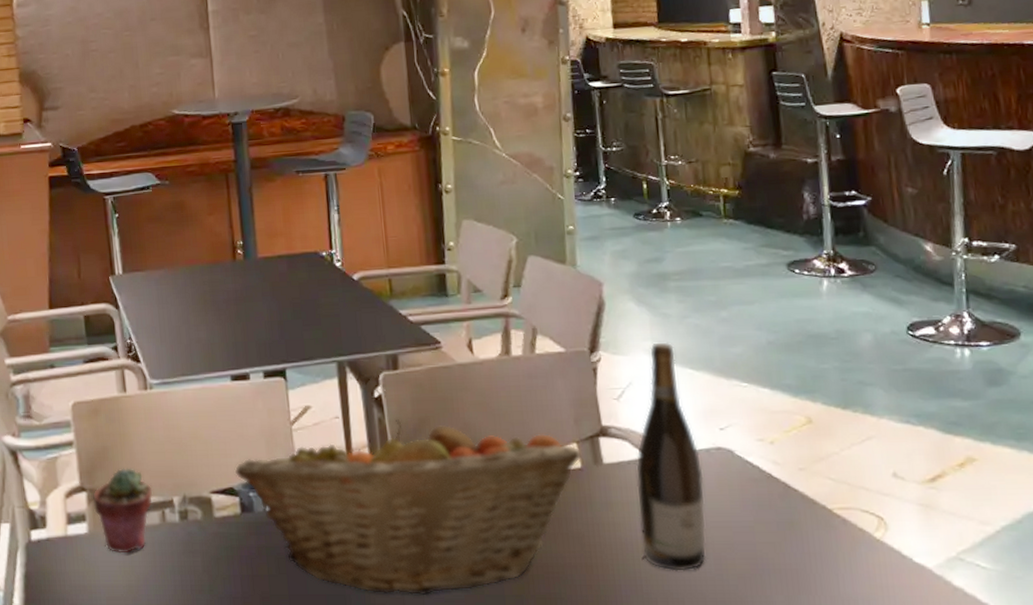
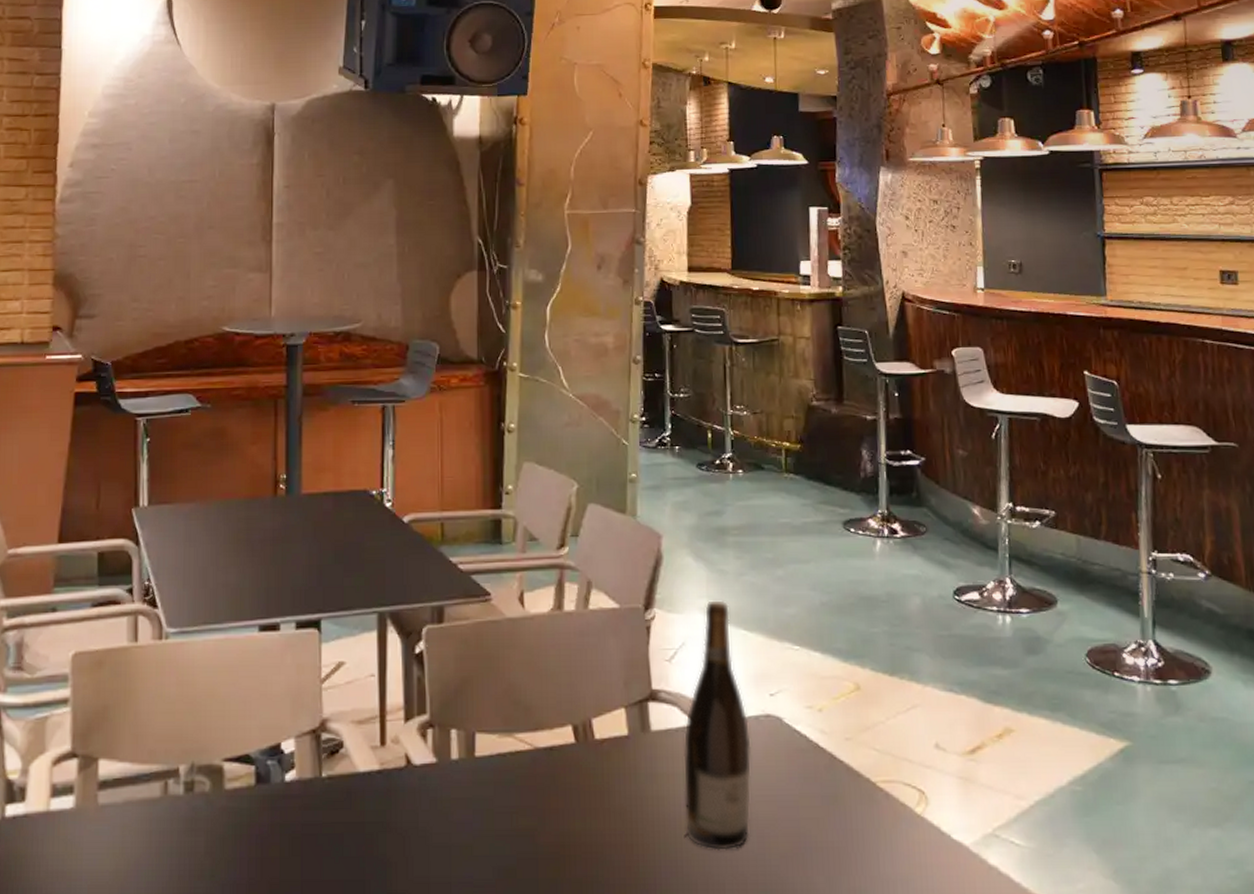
potted succulent: present [92,468,153,554] -> none [84,730,156,832]
fruit basket: present [234,419,583,596] -> none [253,678,631,880]

